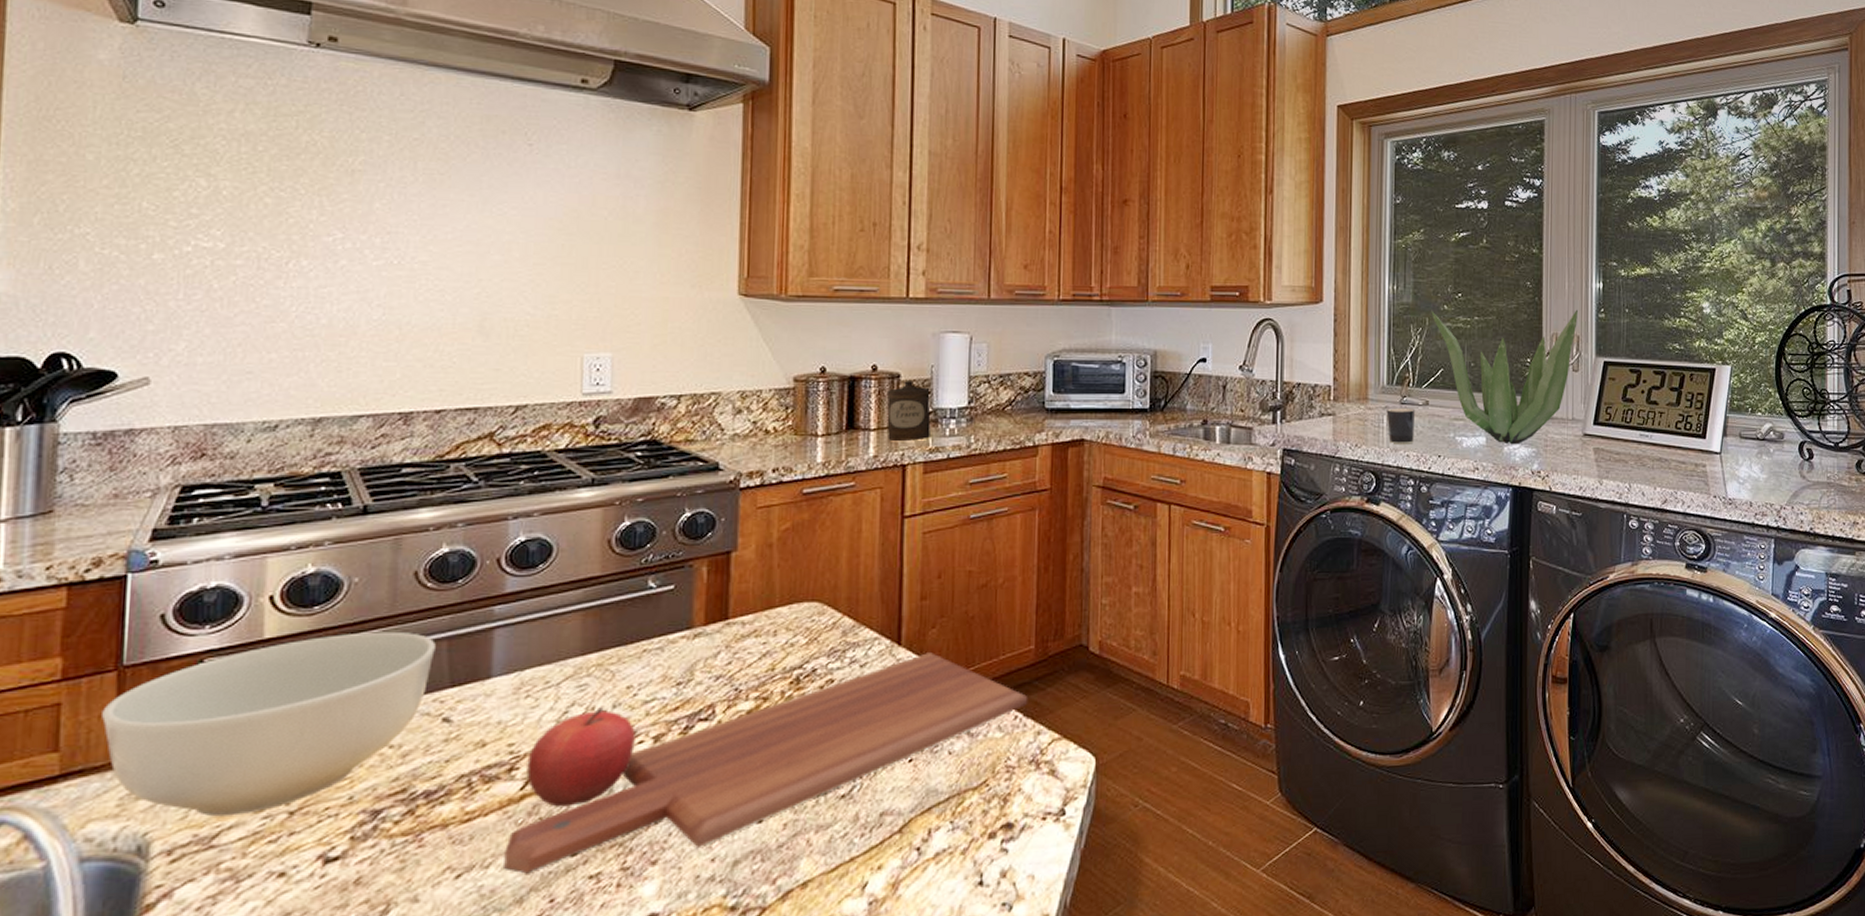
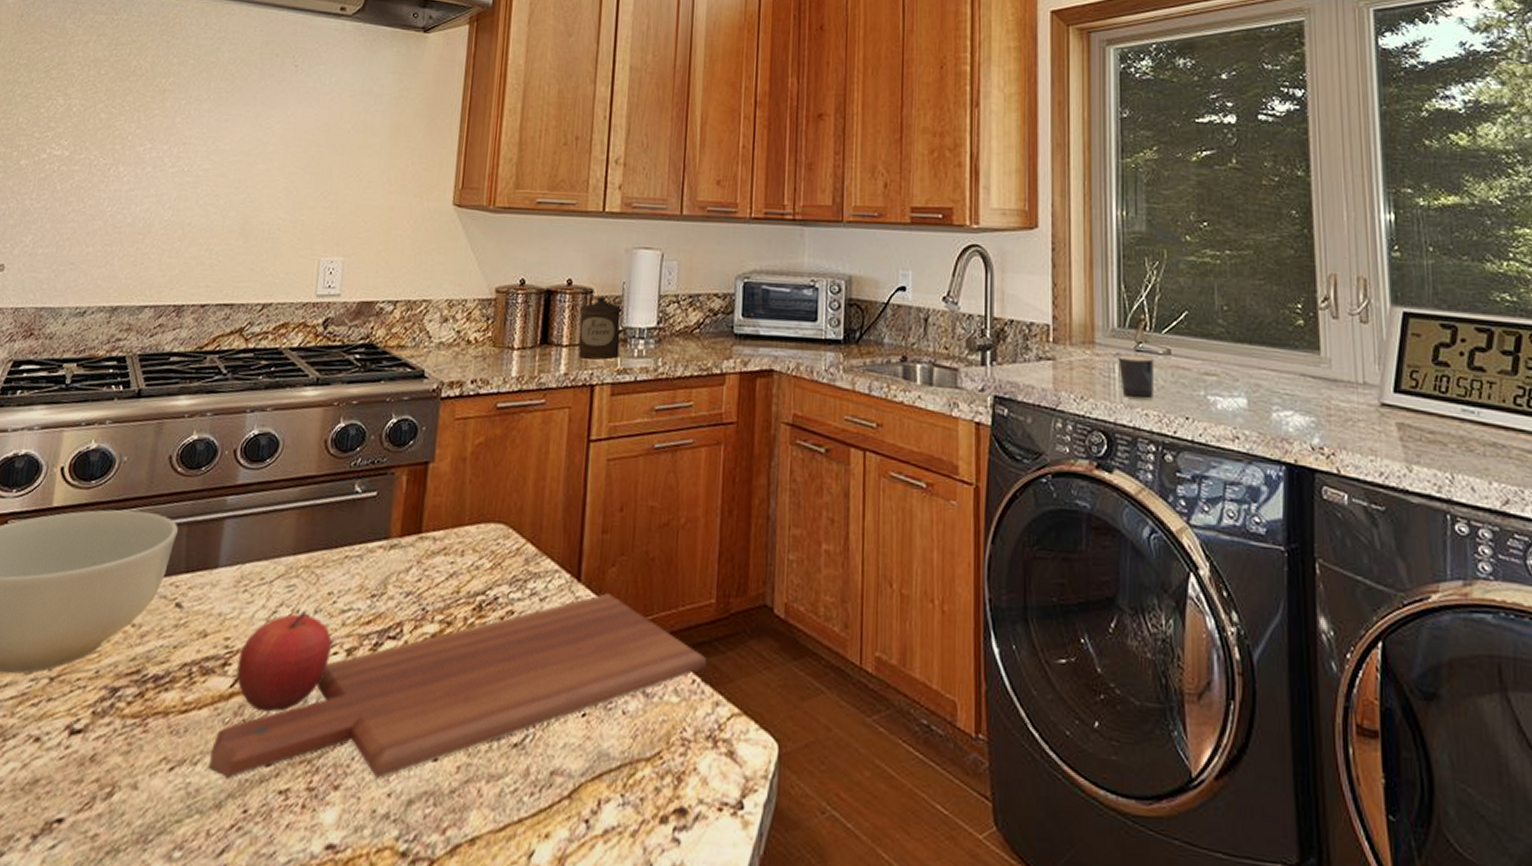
plant: present [1431,309,1578,445] -> none [1170,241,1363,411]

